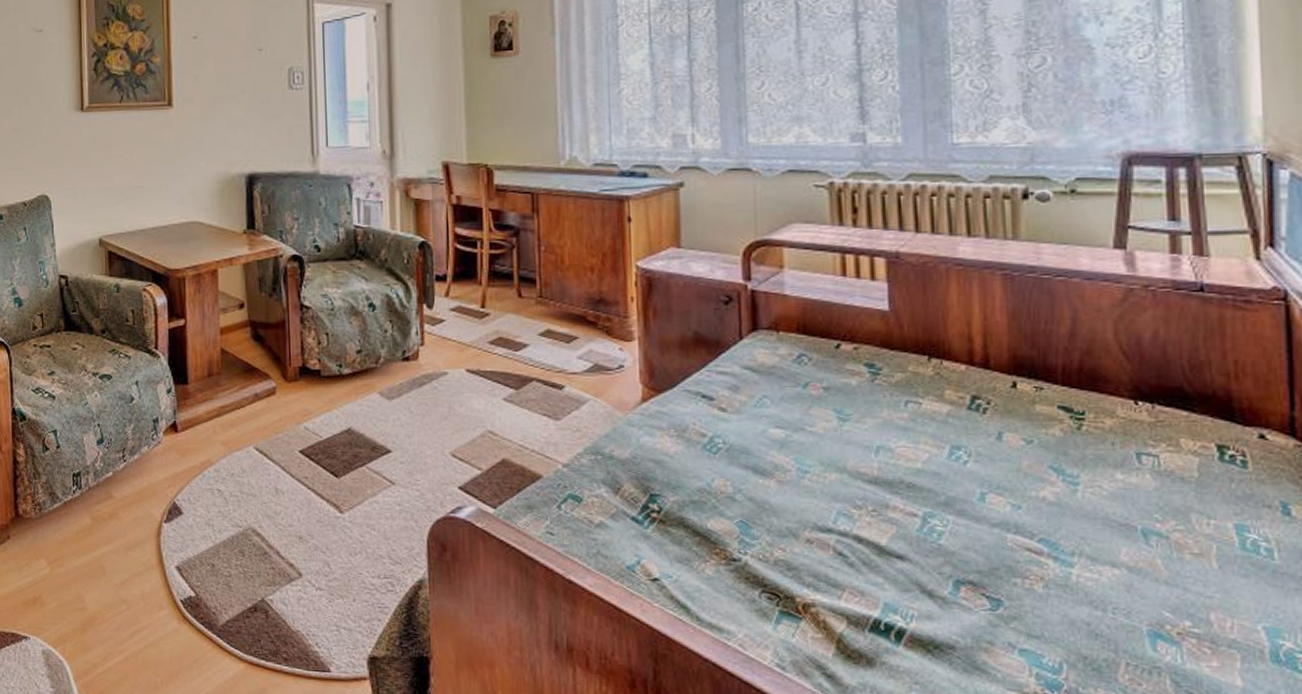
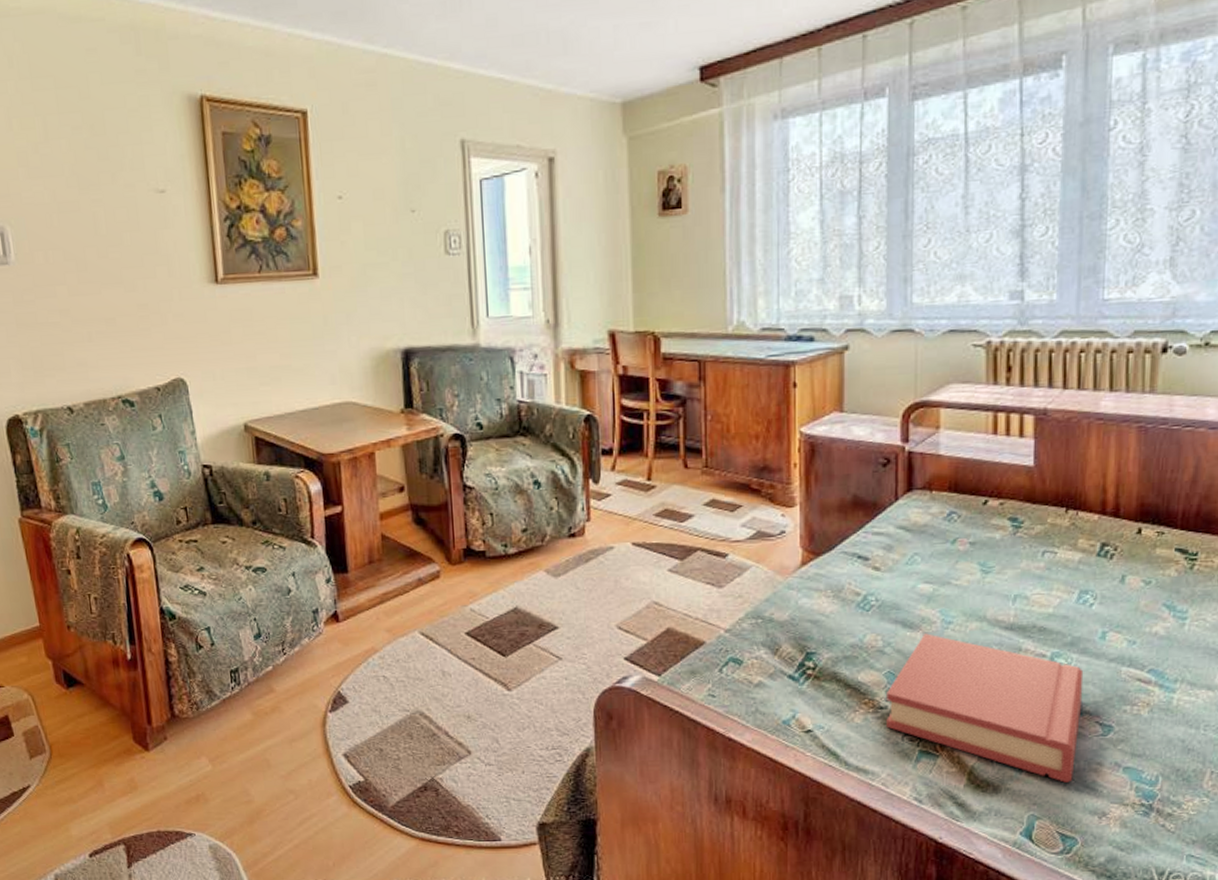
hardback book: none [740,482,964,661] -> present [886,633,1084,783]

